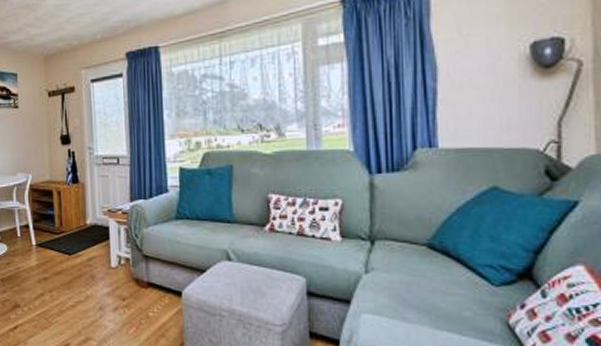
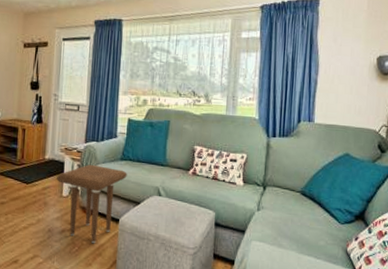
side table: none [102,227,186,323] -> present [56,164,127,244]

